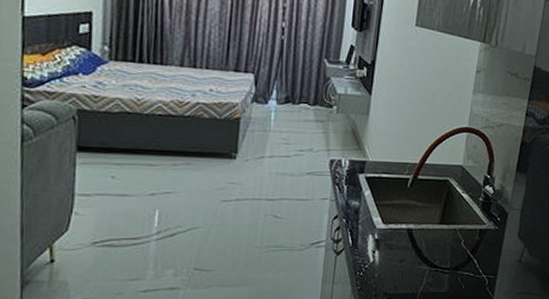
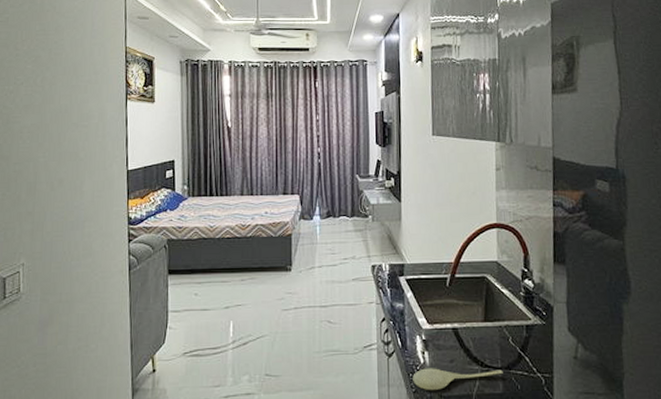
spoon: none [359,267,451,289] -> present [412,368,503,391]

